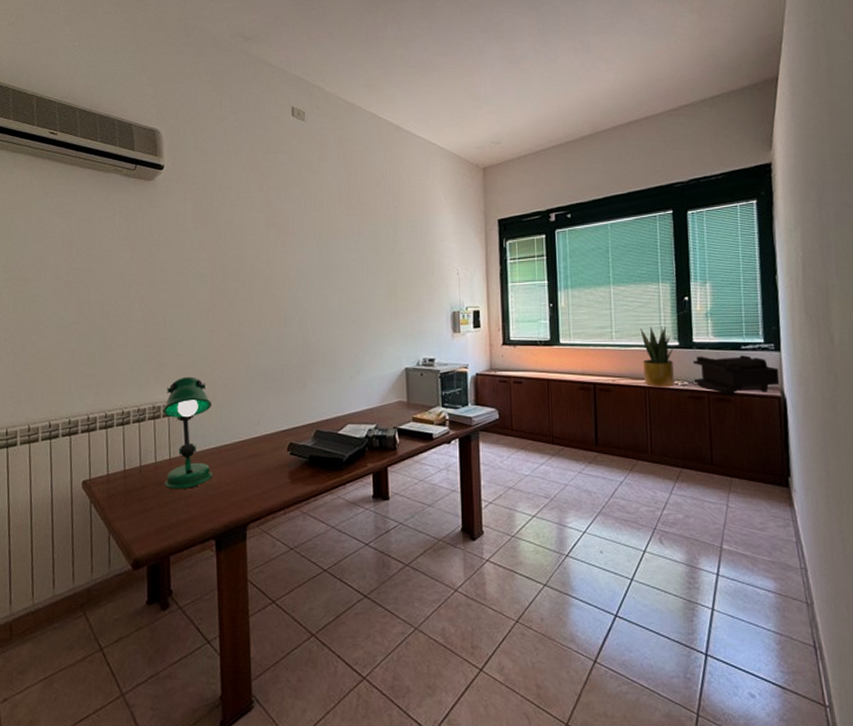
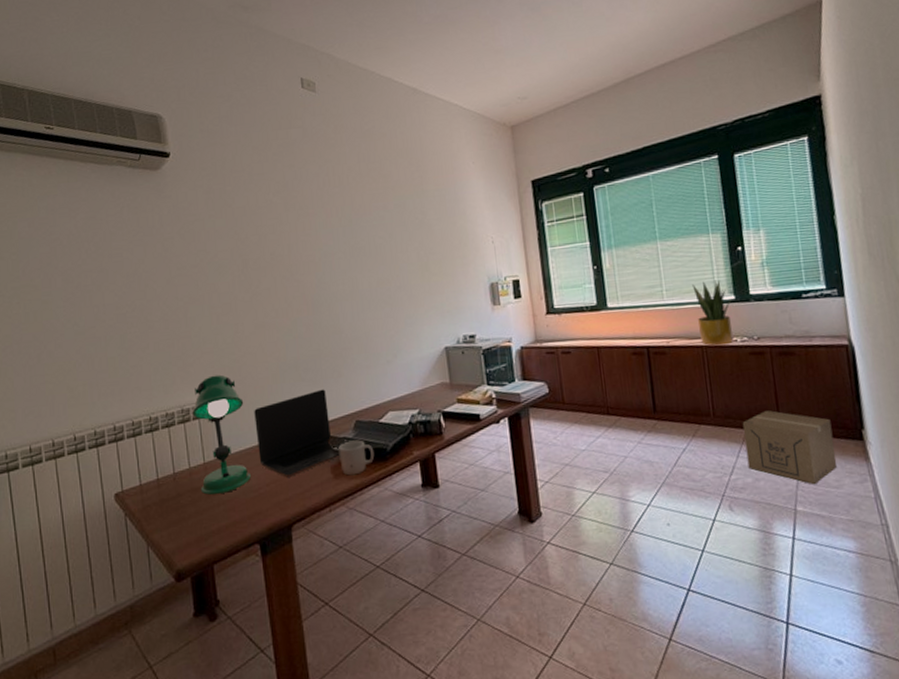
laptop computer: none [221,398,306,479] -> present [254,389,348,478]
mug: none [297,448,331,482] -> present [338,440,375,476]
cardboard box: none [677,451,763,525] -> present [742,410,837,484]
electrical transformer: present [693,355,780,397] -> none [752,304,846,349]

